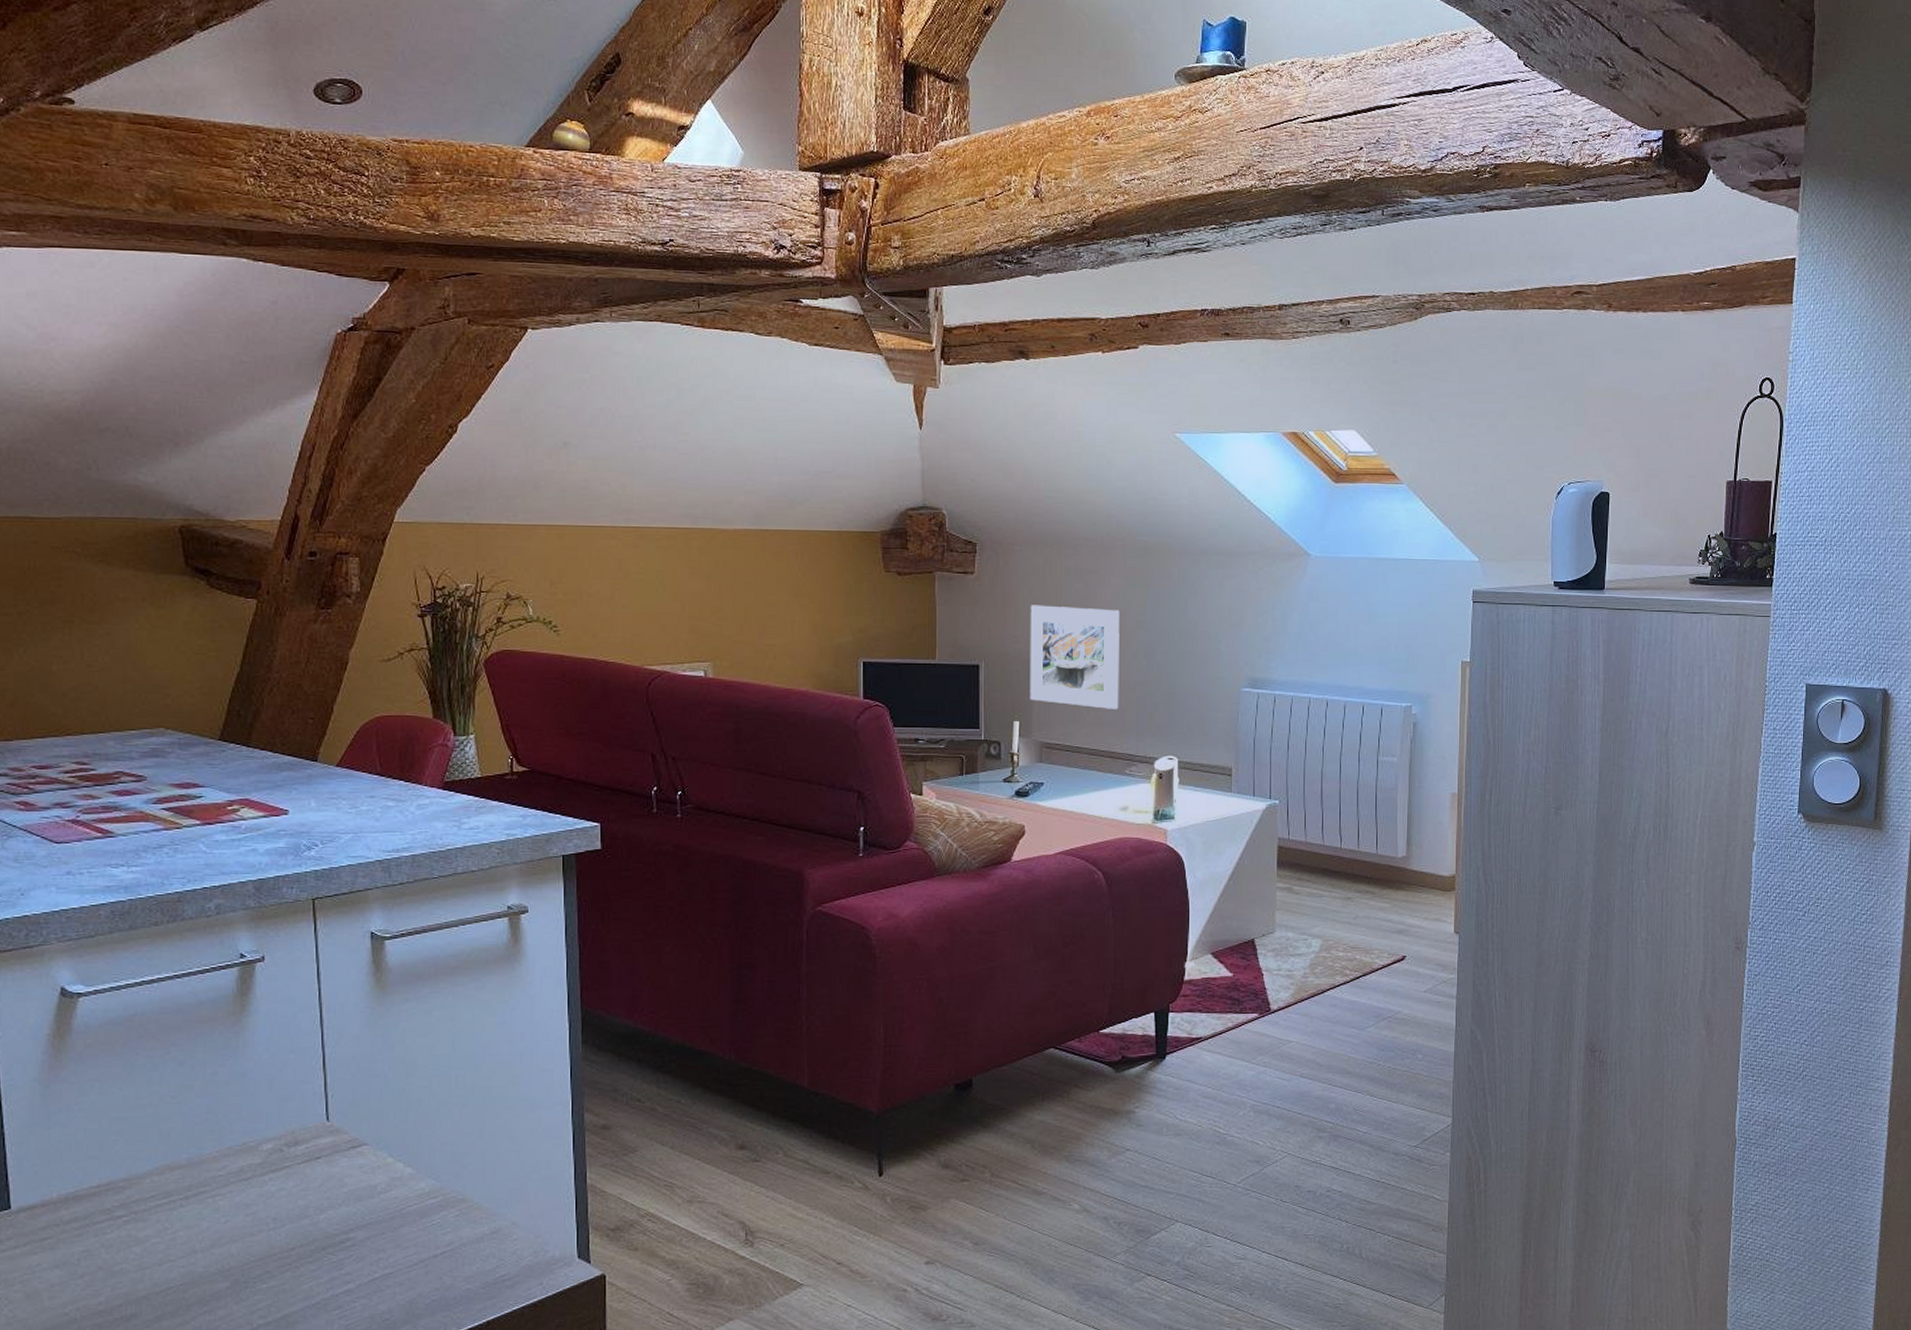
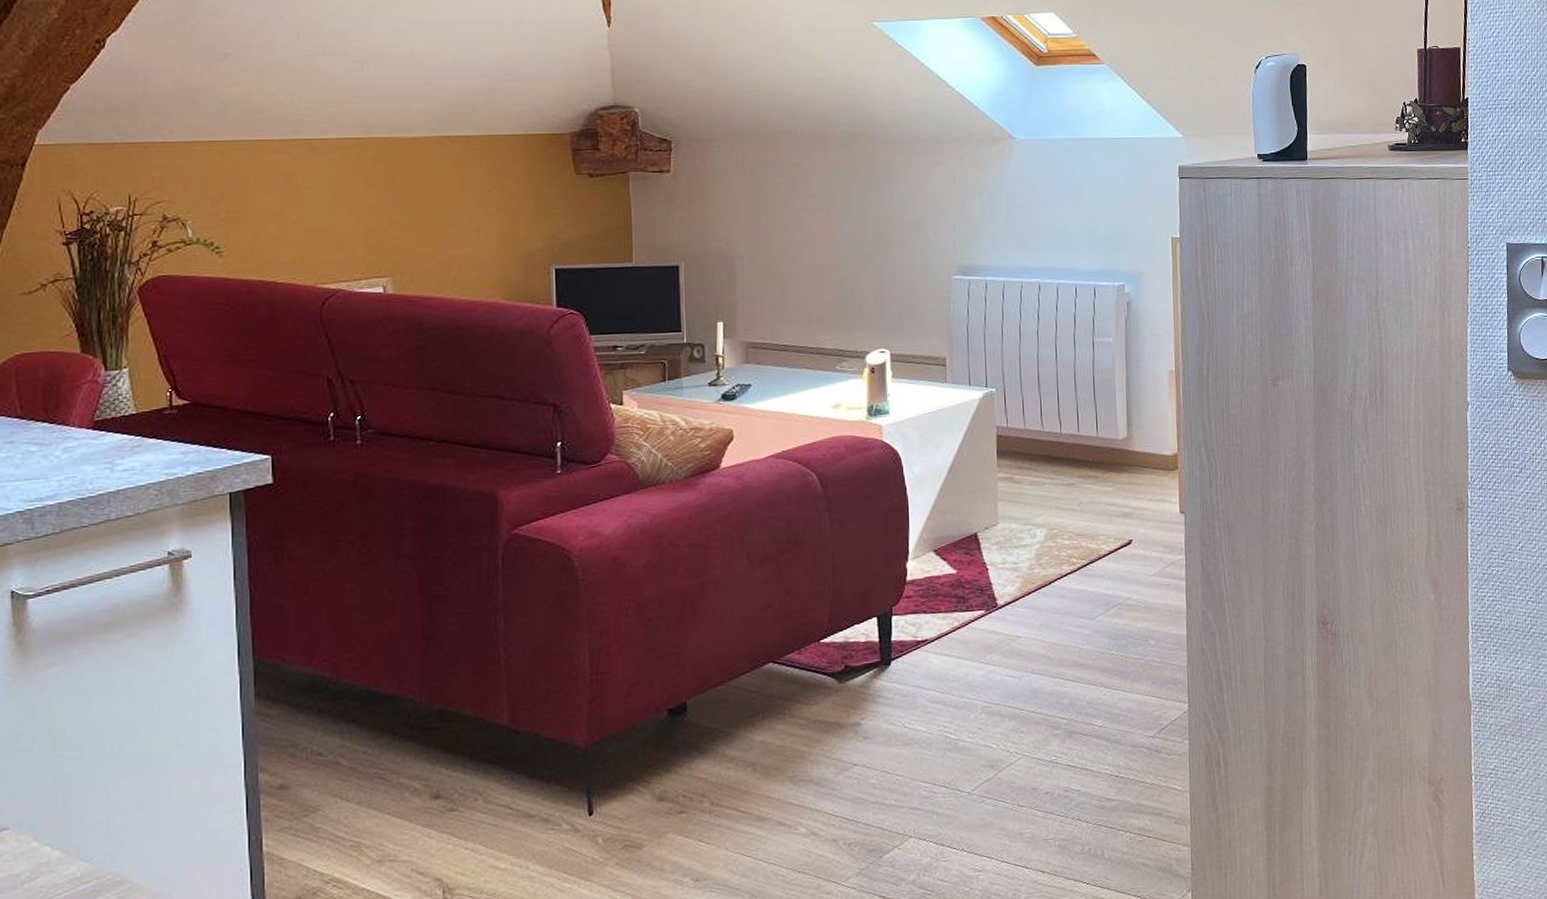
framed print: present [1030,605,1120,709] -> none [730,201,827,305]

